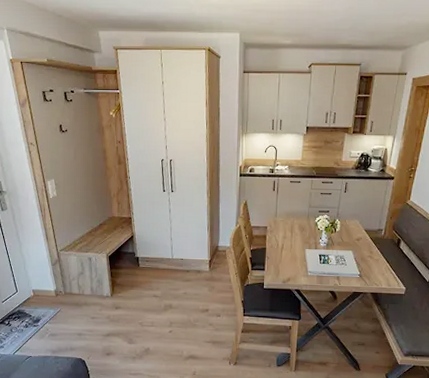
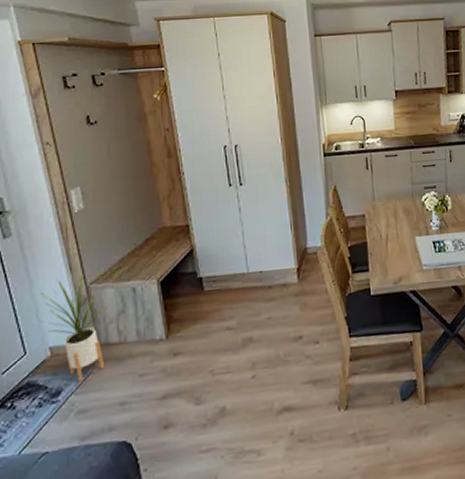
house plant: none [25,244,71,316] -> present [38,275,107,383]

